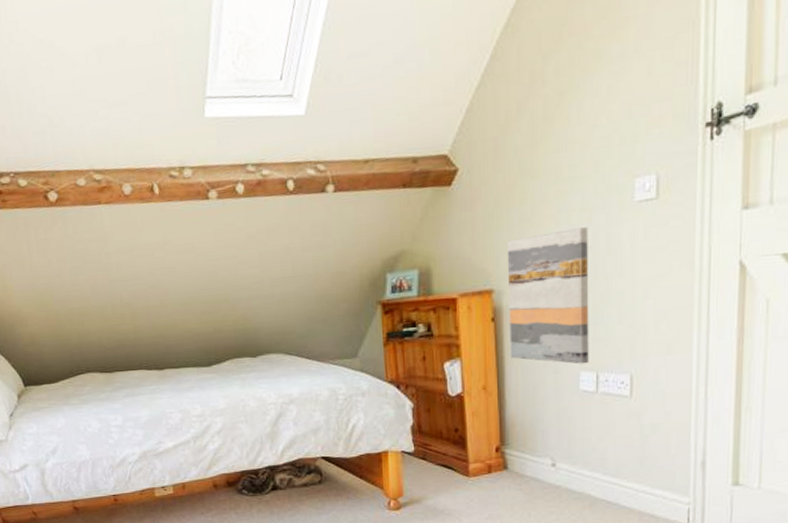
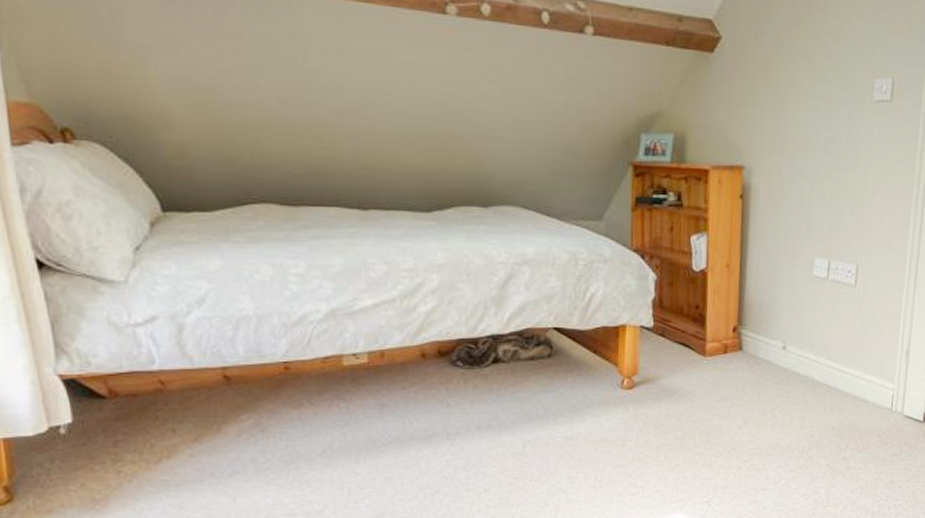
wall art: present [507,227,589,364] -> none [754,117,833,250]

